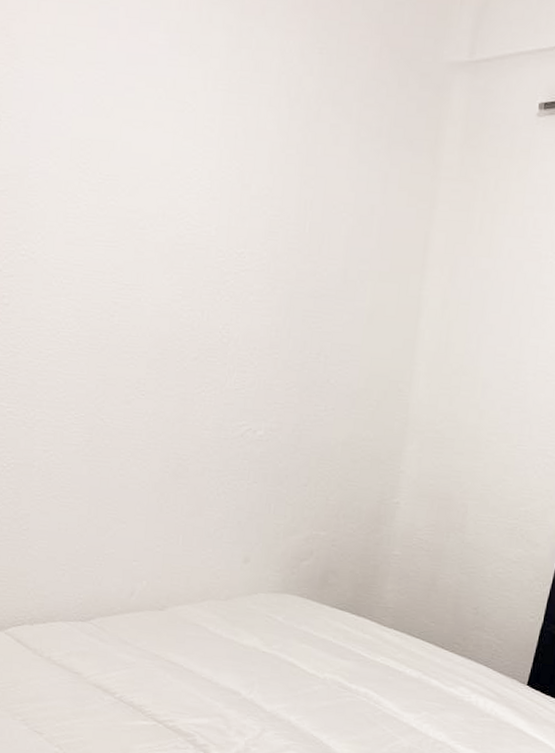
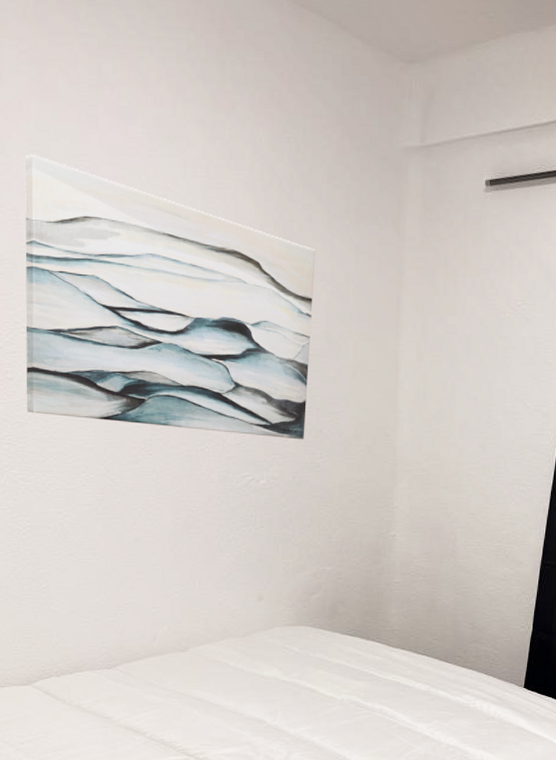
wall art: none [20,61,340,390] -> present [24,154,315,440]

